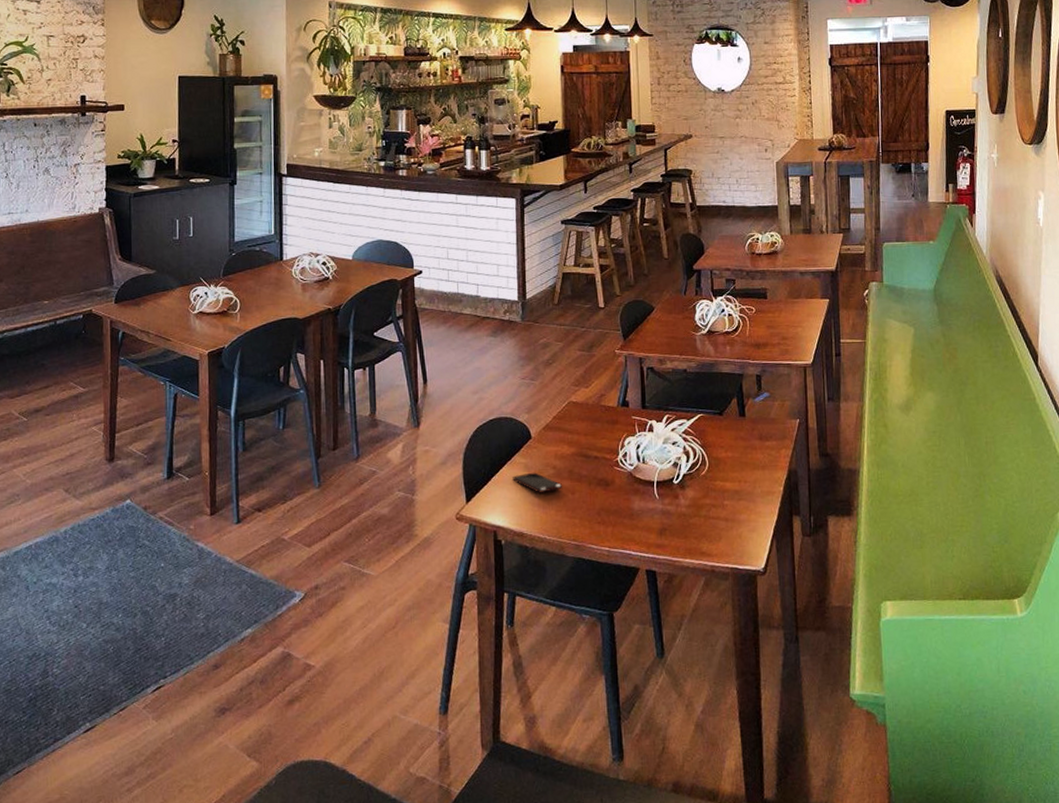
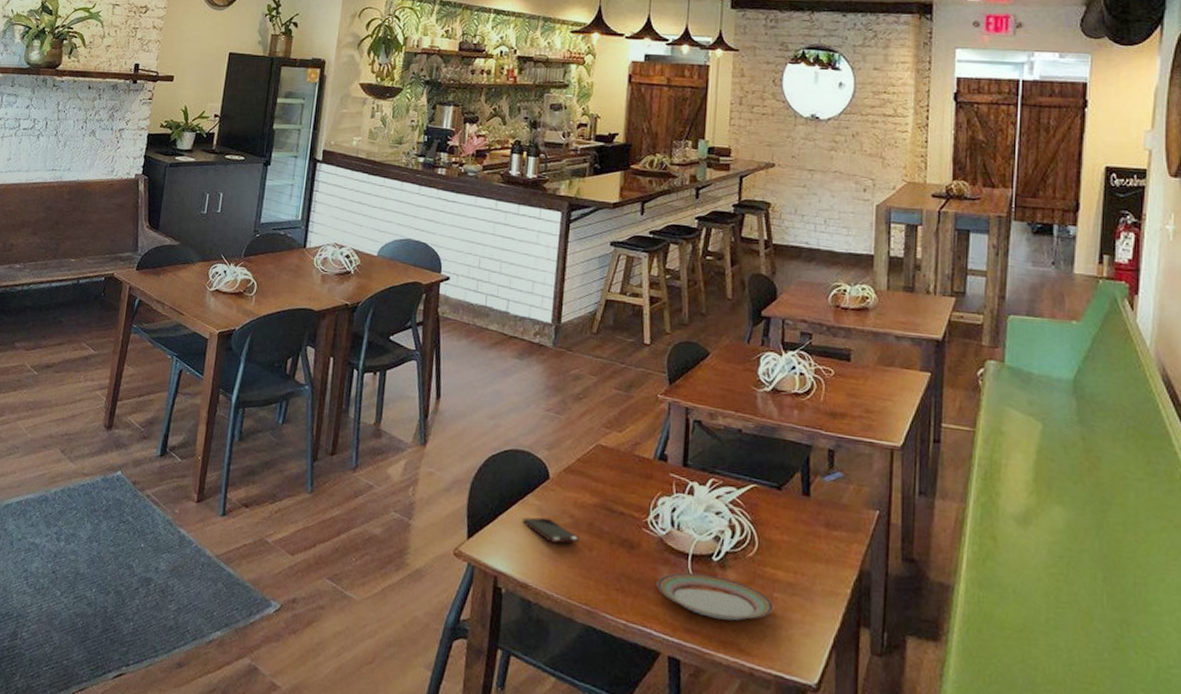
plate: none [630,496,726,531] -> present [656,572,774,621]

